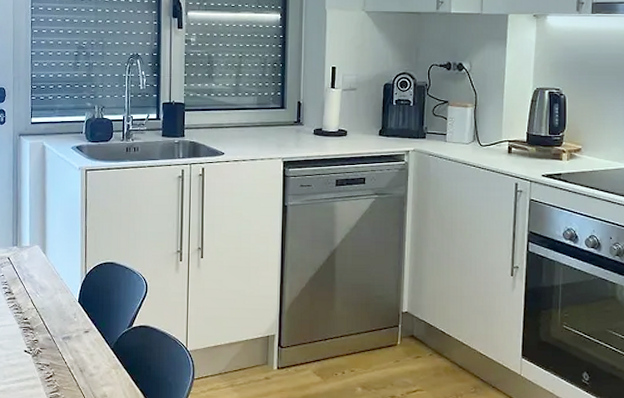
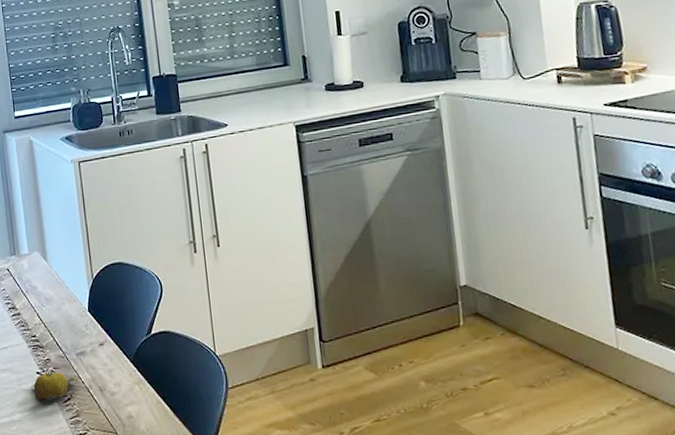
fruit: none [18,351,62,377] -> present [31,372,79,402]

